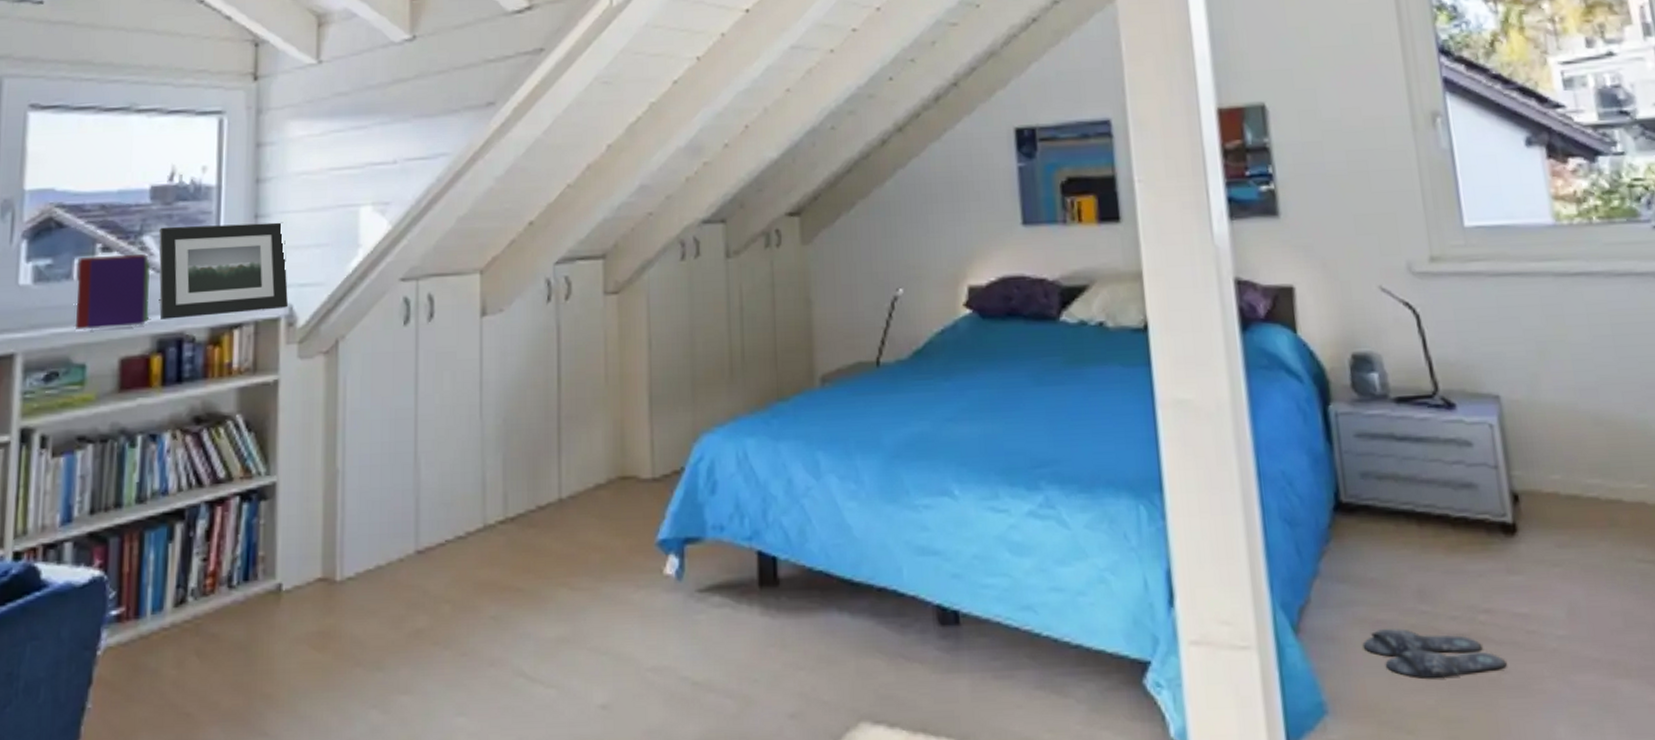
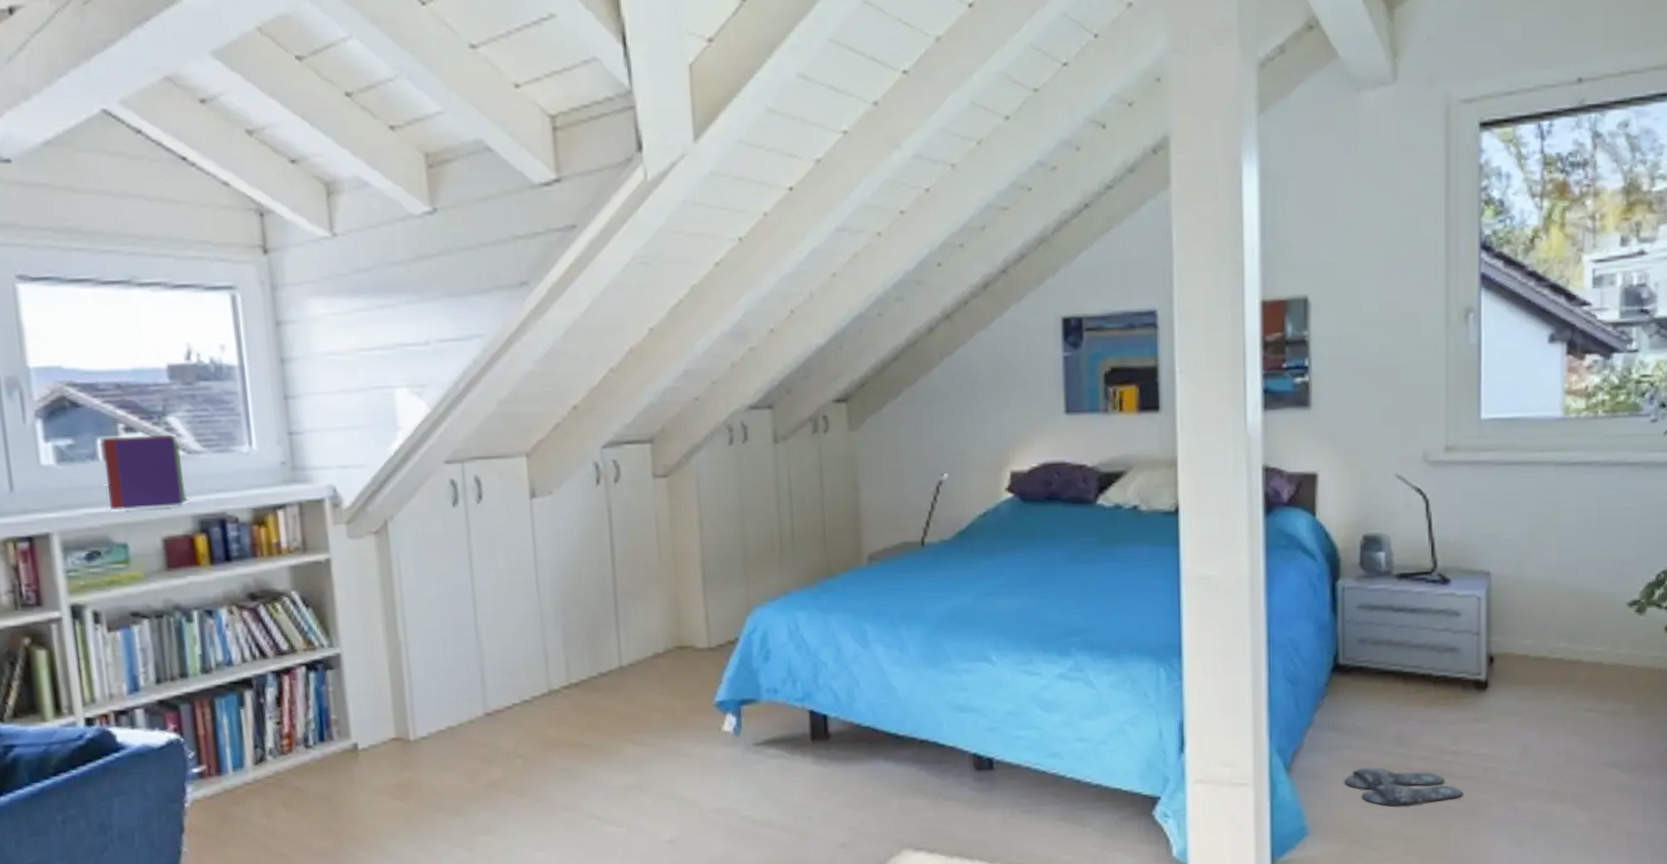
picture frame: present [159,222,288,320] -> none [184,403,331,500]

